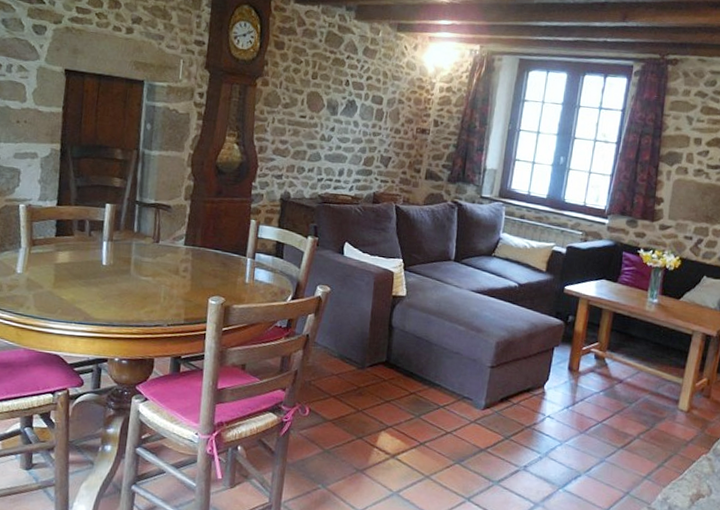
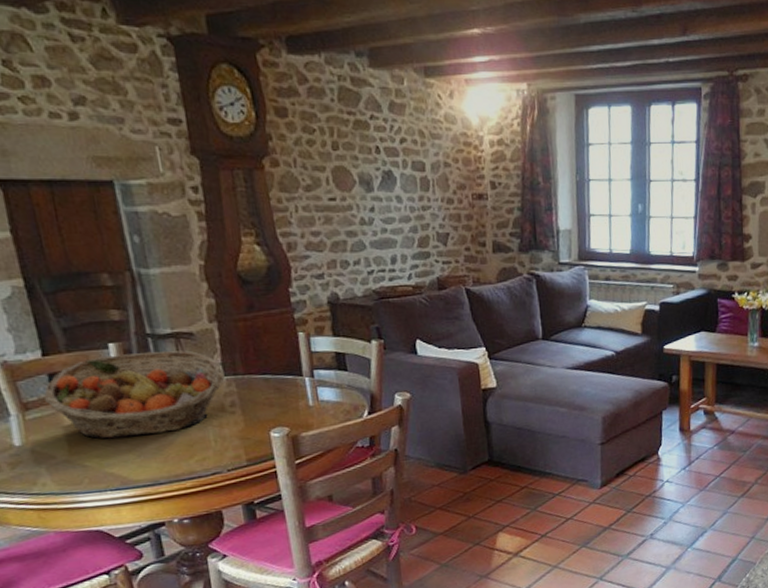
fruit basket: none [48,213,186,284] -> present [43,350,225,439]

